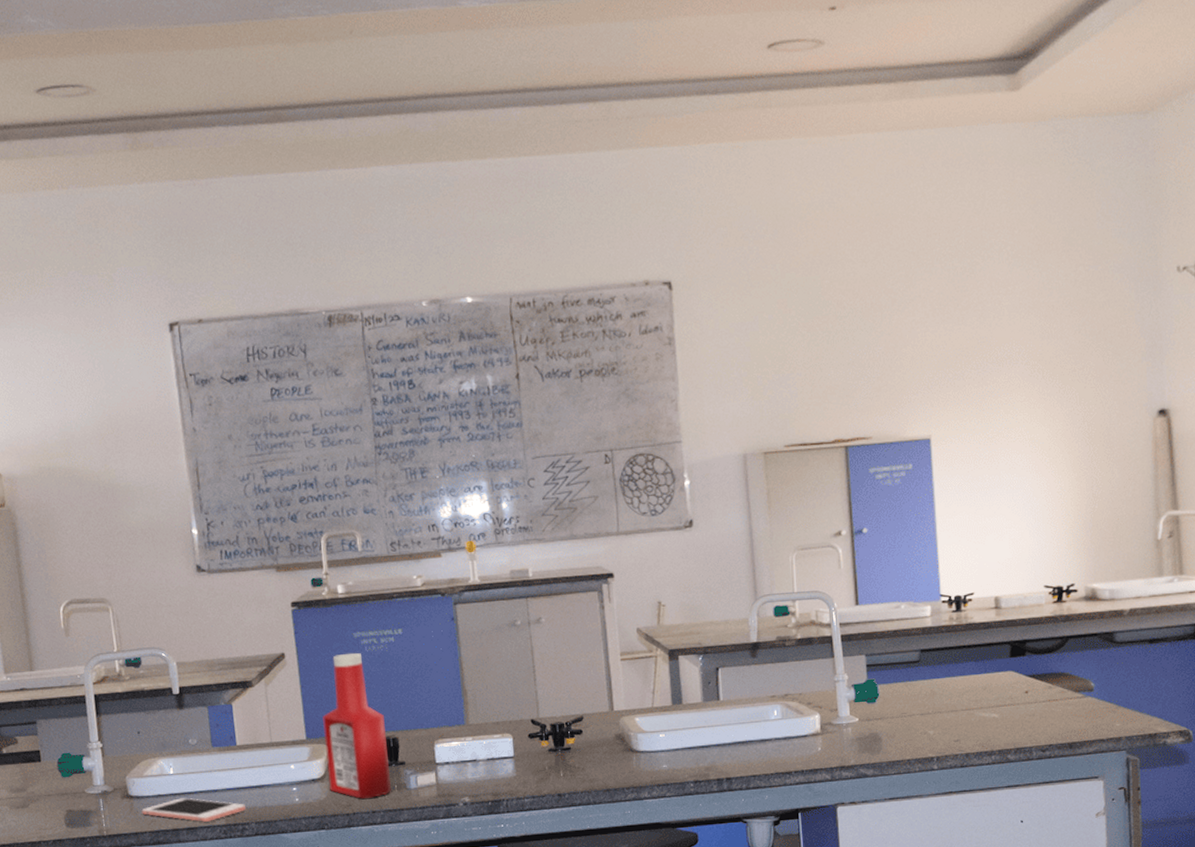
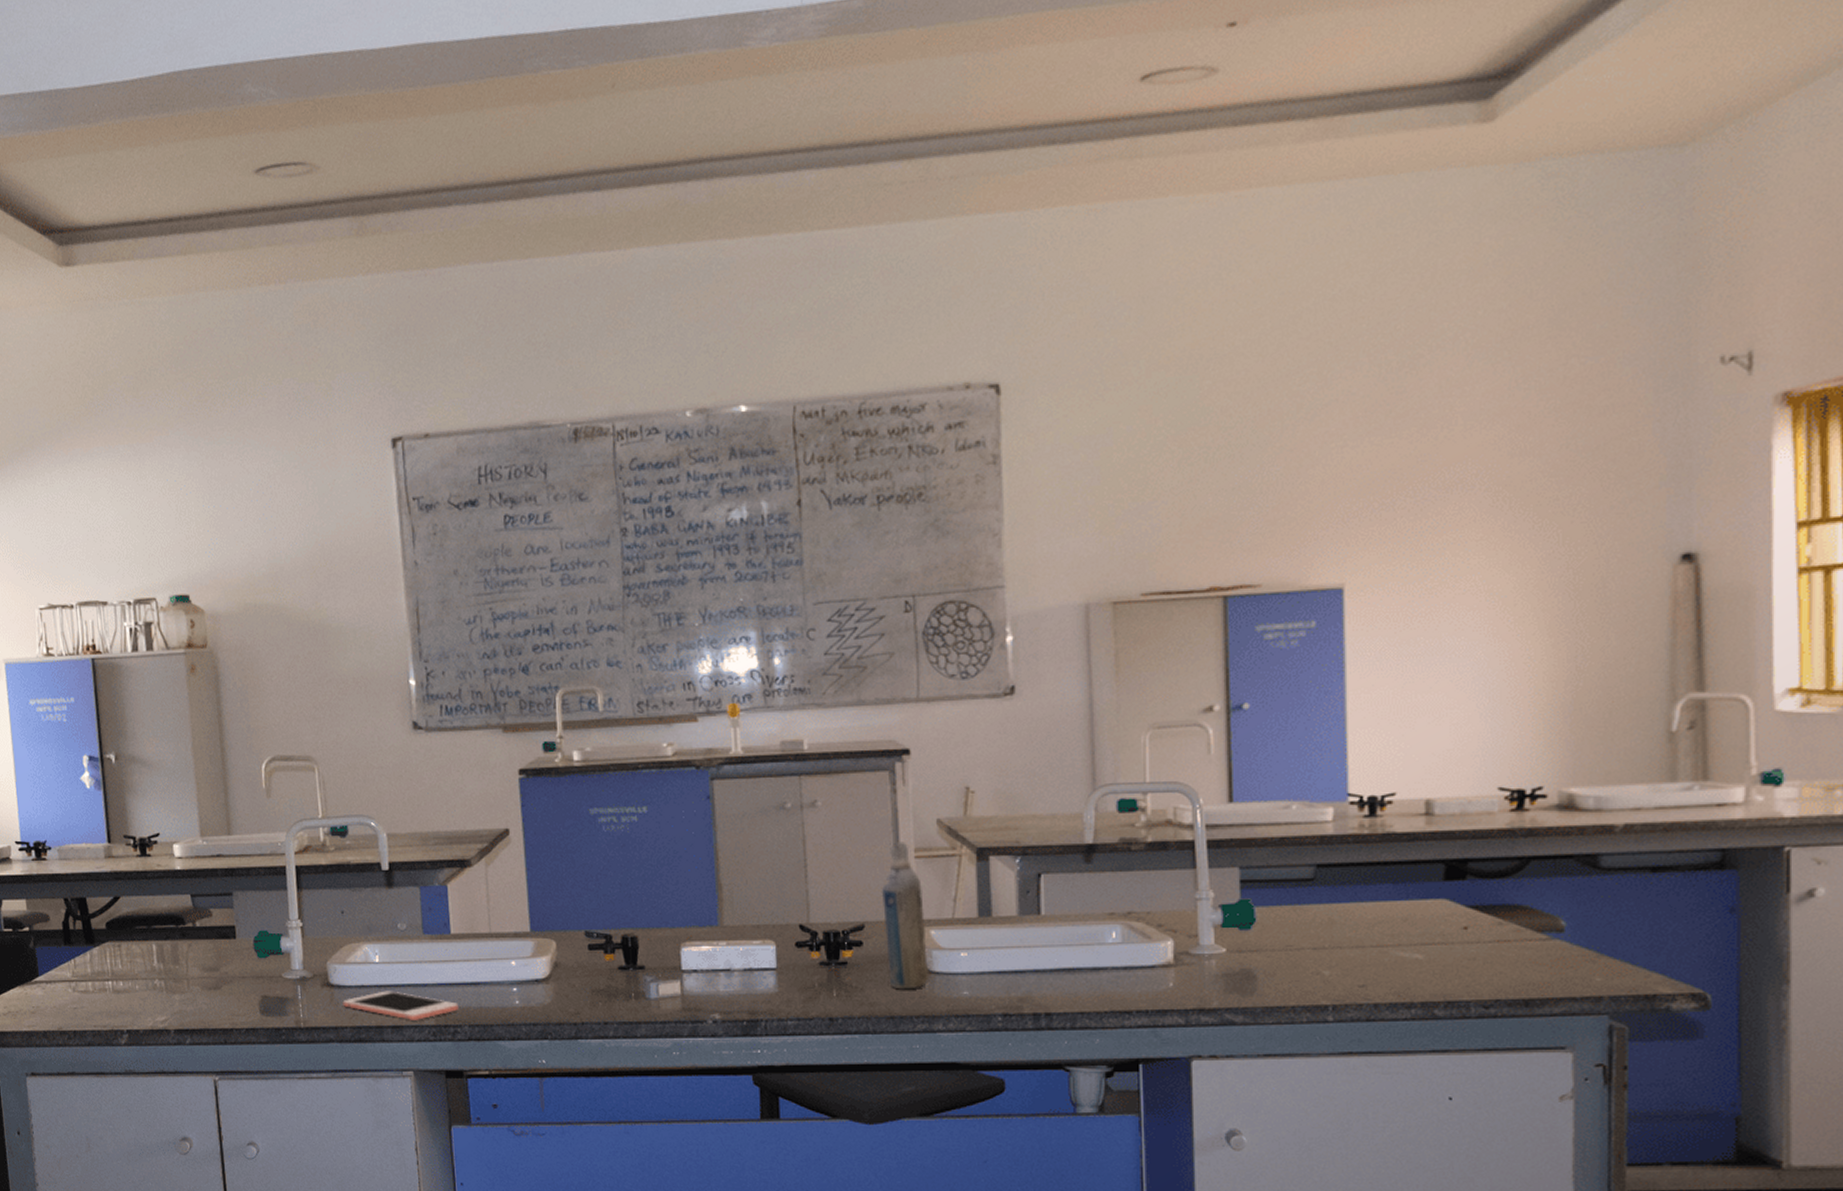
ketchup bottle: present [322,652,391,799] -> none [550,832,627,1006]
aerosol can: none [595,648,636,767] -> present [881,842,930,990]

